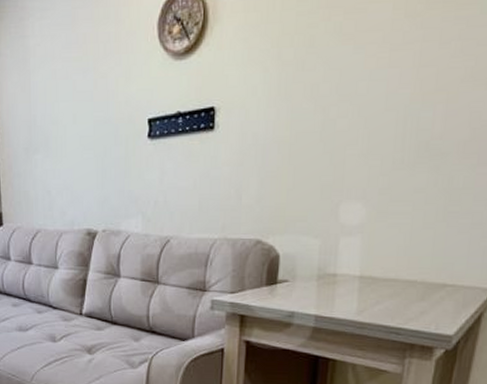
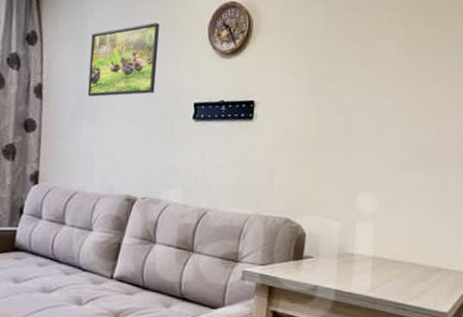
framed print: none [35,30,105,127] -> present [87,22,160,97]

